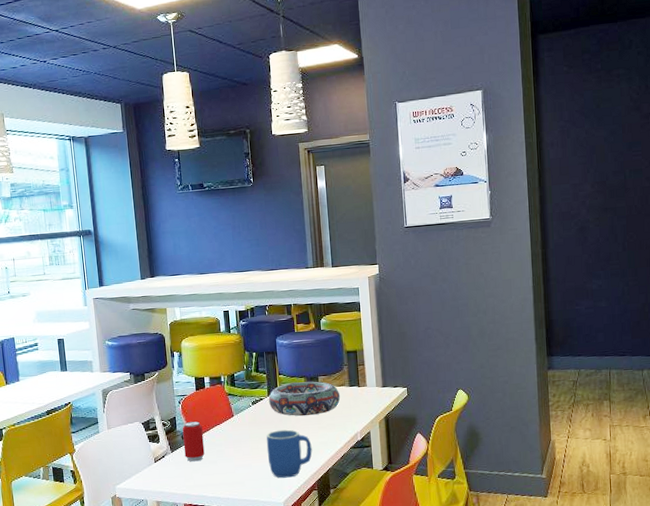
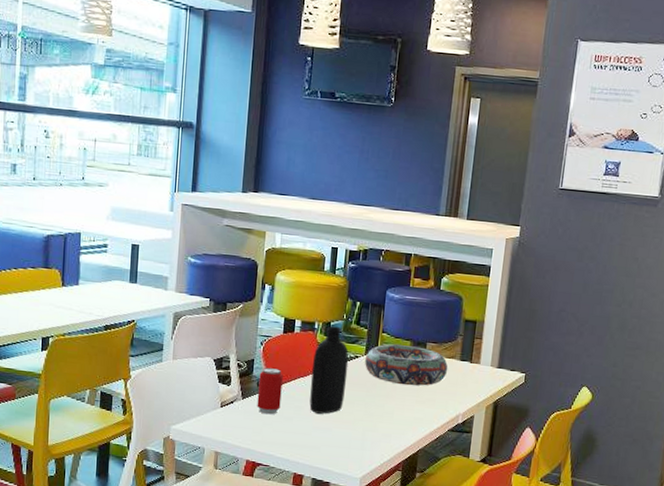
bottle: none [225,376,258,454] -> present [309,326,349,414]
mug: present [266,429,312,478] -> none [352,395,405,452]

